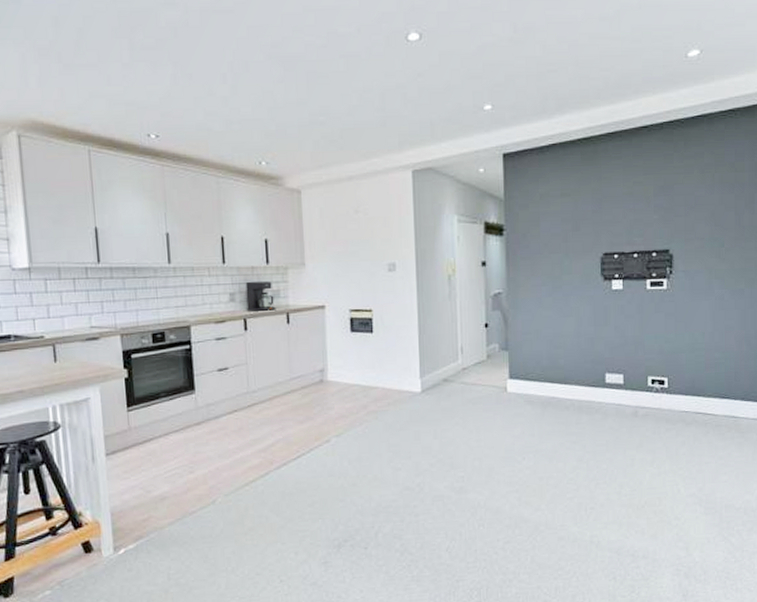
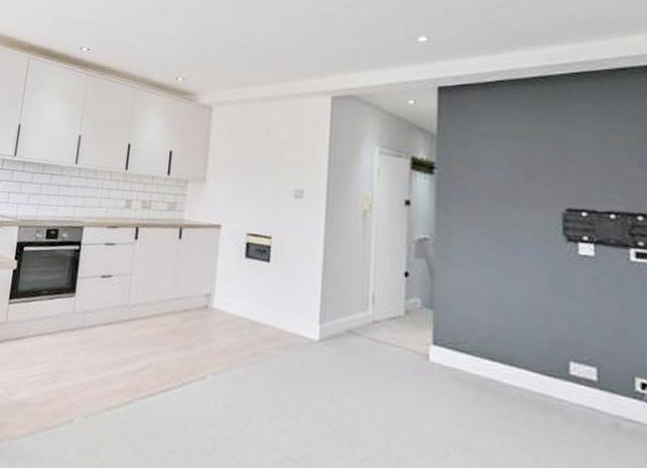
coffee maker: present [245,281,276,312] -> none [141,190,170,223]

